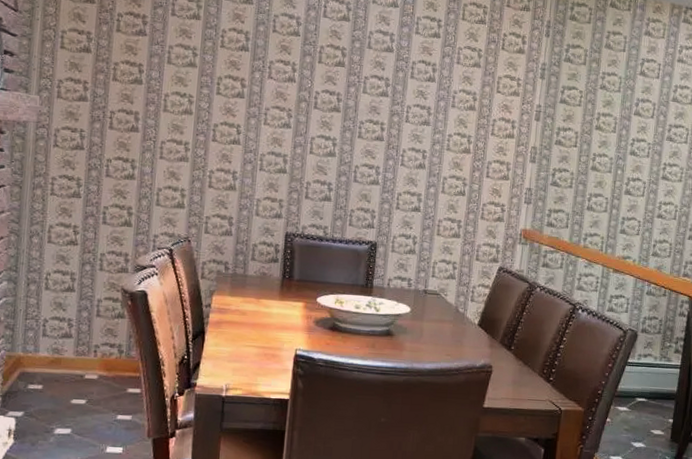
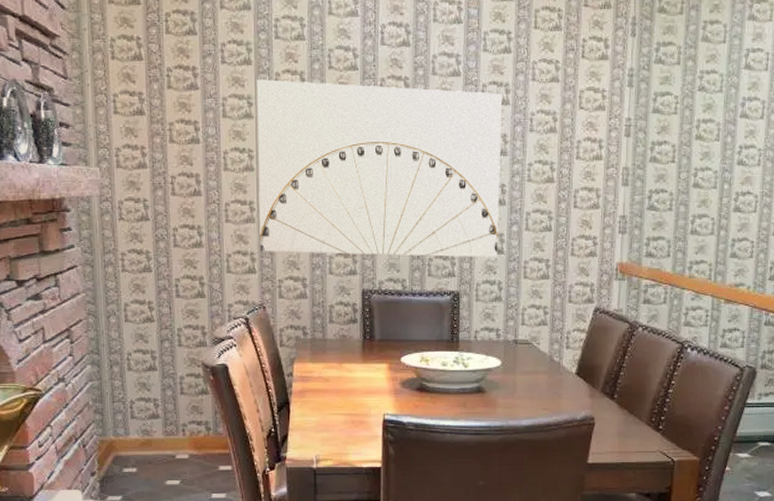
wall art: none [190,33,430,215] -> present [257,79,503,258]

